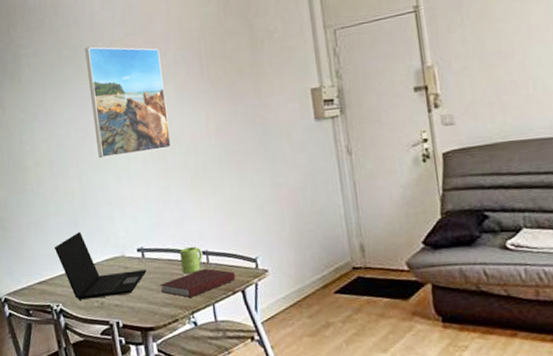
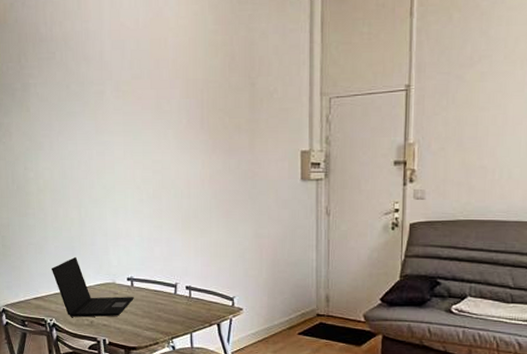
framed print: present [85,46,172,159] -> none [93,85,168,193]
notebook: present [160,268,235,297] -> none [146,302,213,325]
mug: present [180,247,203,273] -> none [166,281,186,304]

